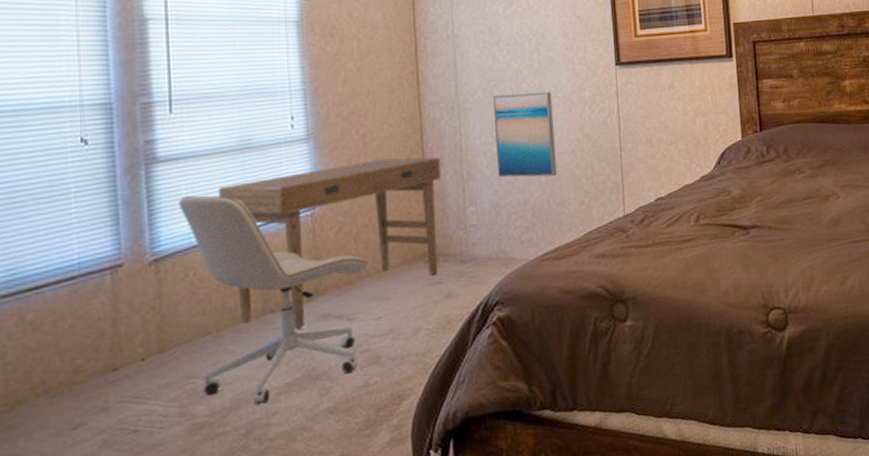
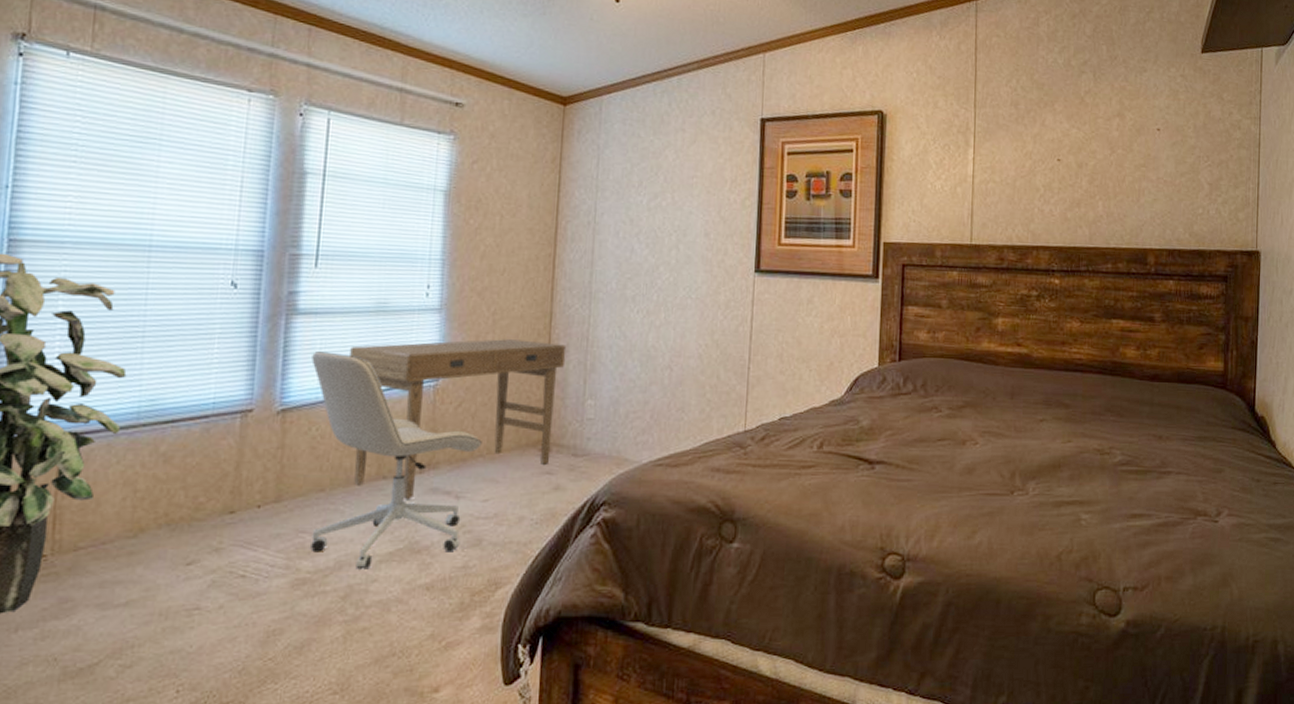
wall art: present [492,91,557,178] -> none [621,288,686,380]

